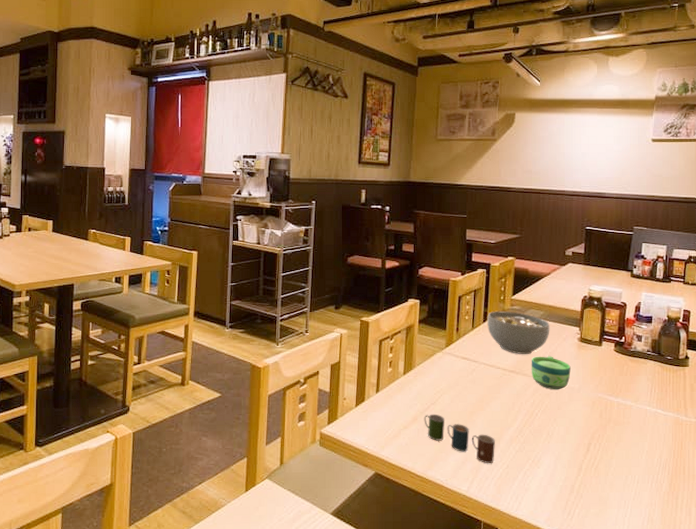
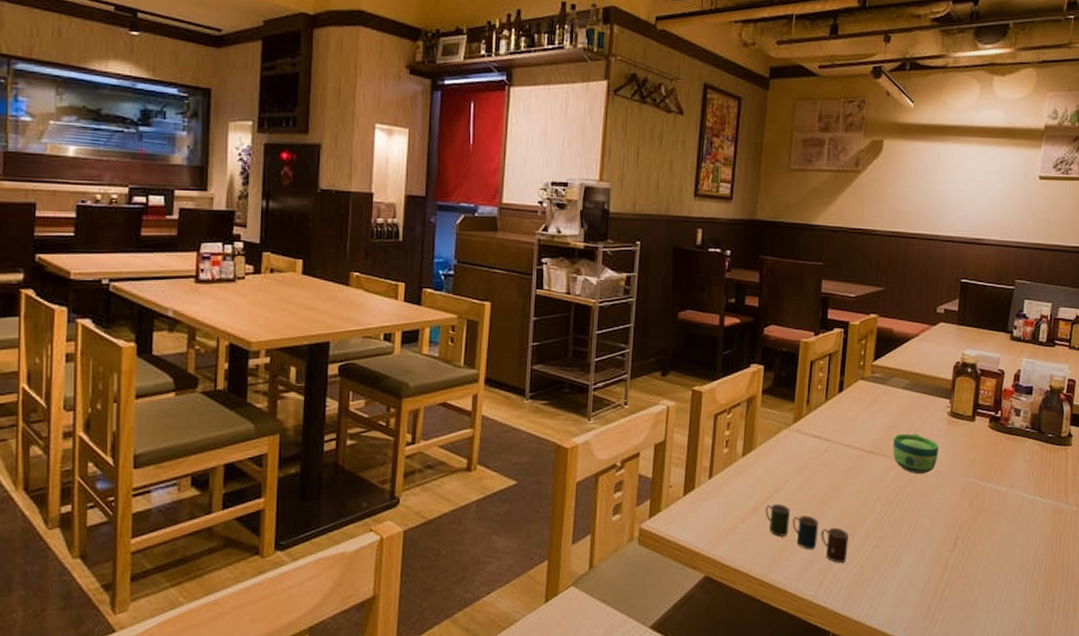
soup bowl: present [487,311,550,354] -> none [843,379,916,431]

